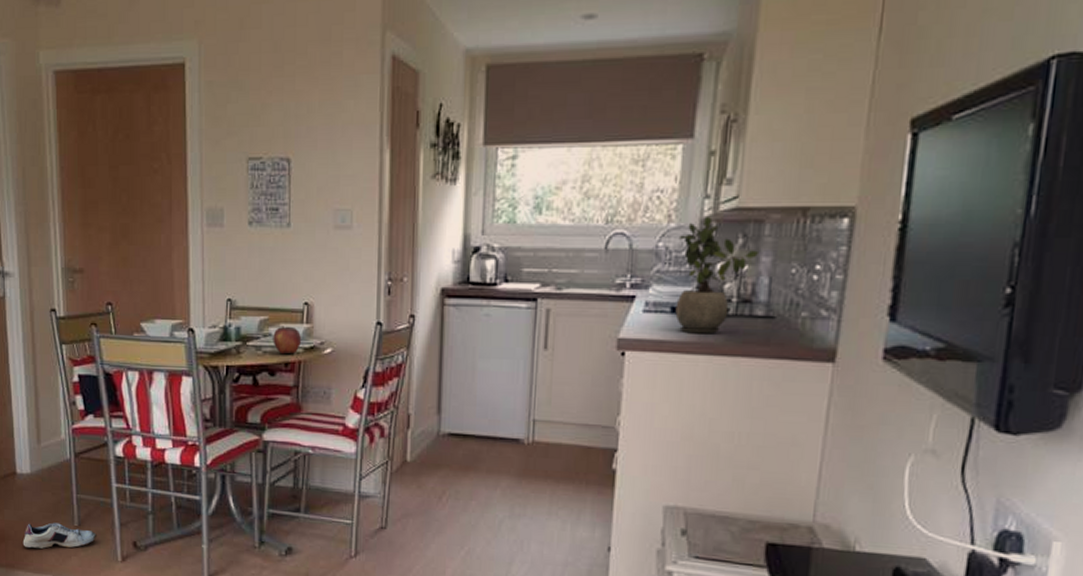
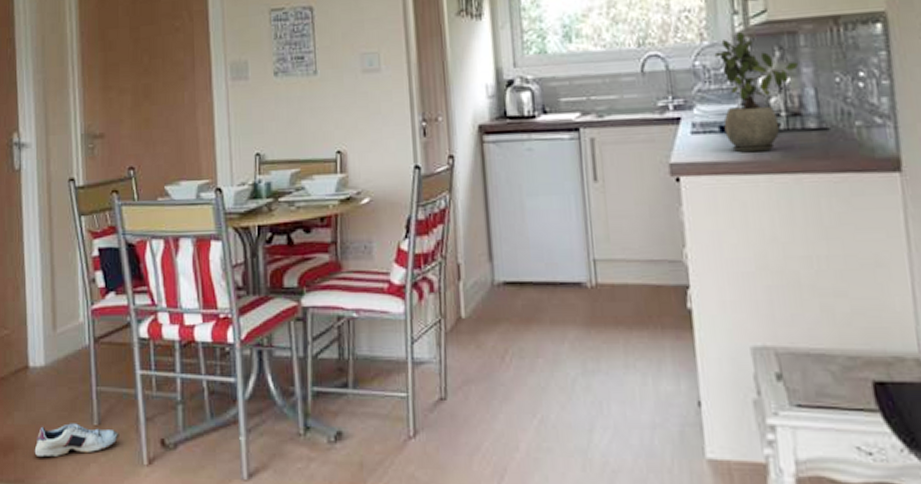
fruit: present [273,326,302,355] -> none [306,177,337,209]

